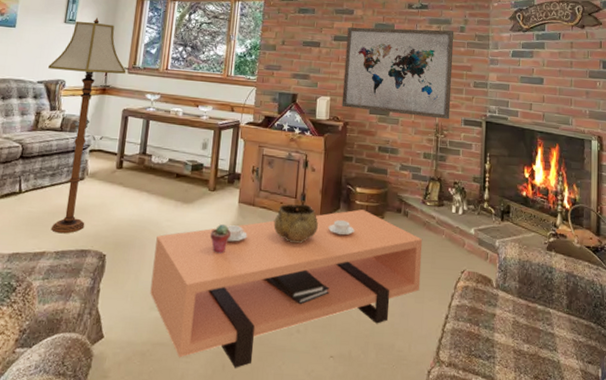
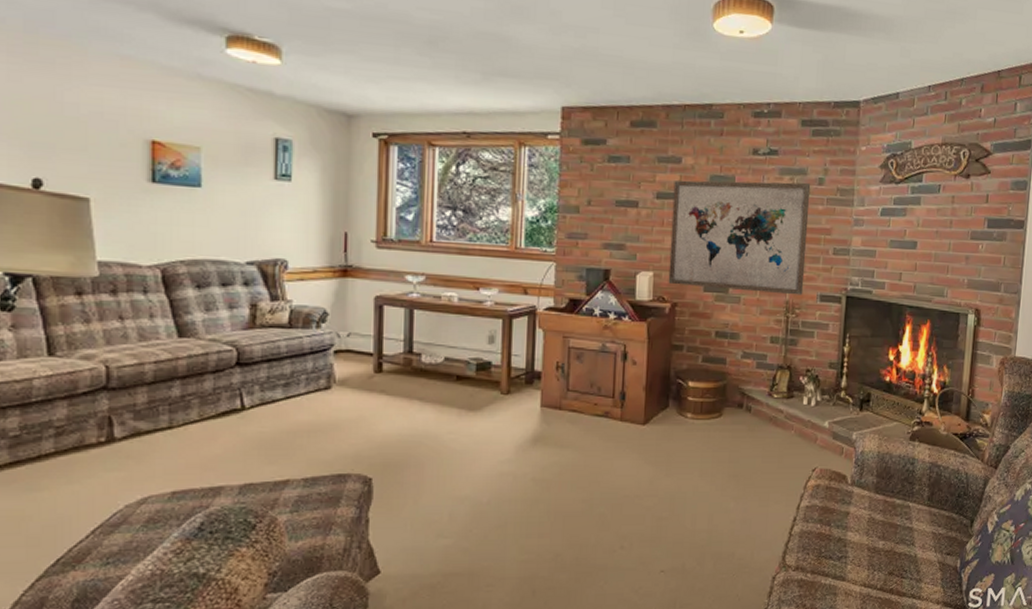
floor lamp: present [48,17,126,234] -> none [259,171,374,457]
coffee table: present [150,209,423,368] -> none [435,407,768,593]
potted succulent: present [210,224,231,254] -> none [506,434,533,468]
decorative bowl: present [273,204,318,244] -> none [587,404,642,450]

